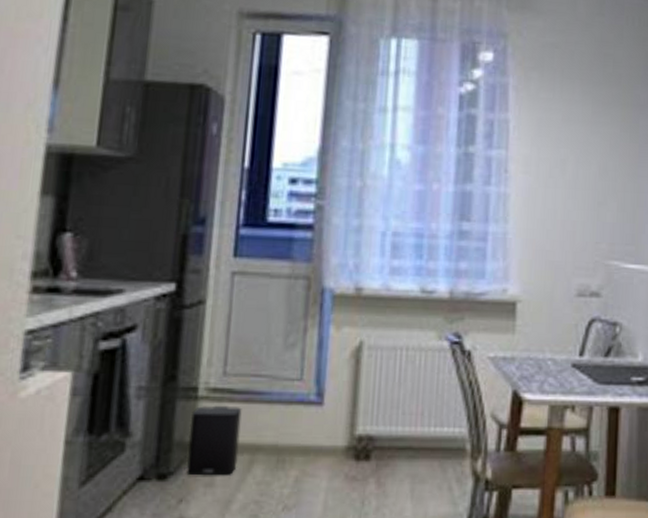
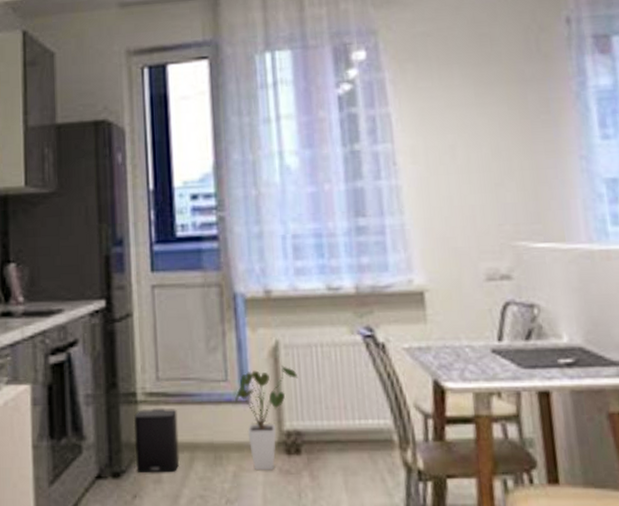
house plant: none [308,367,379,477] -> present [235,366,299,471]

